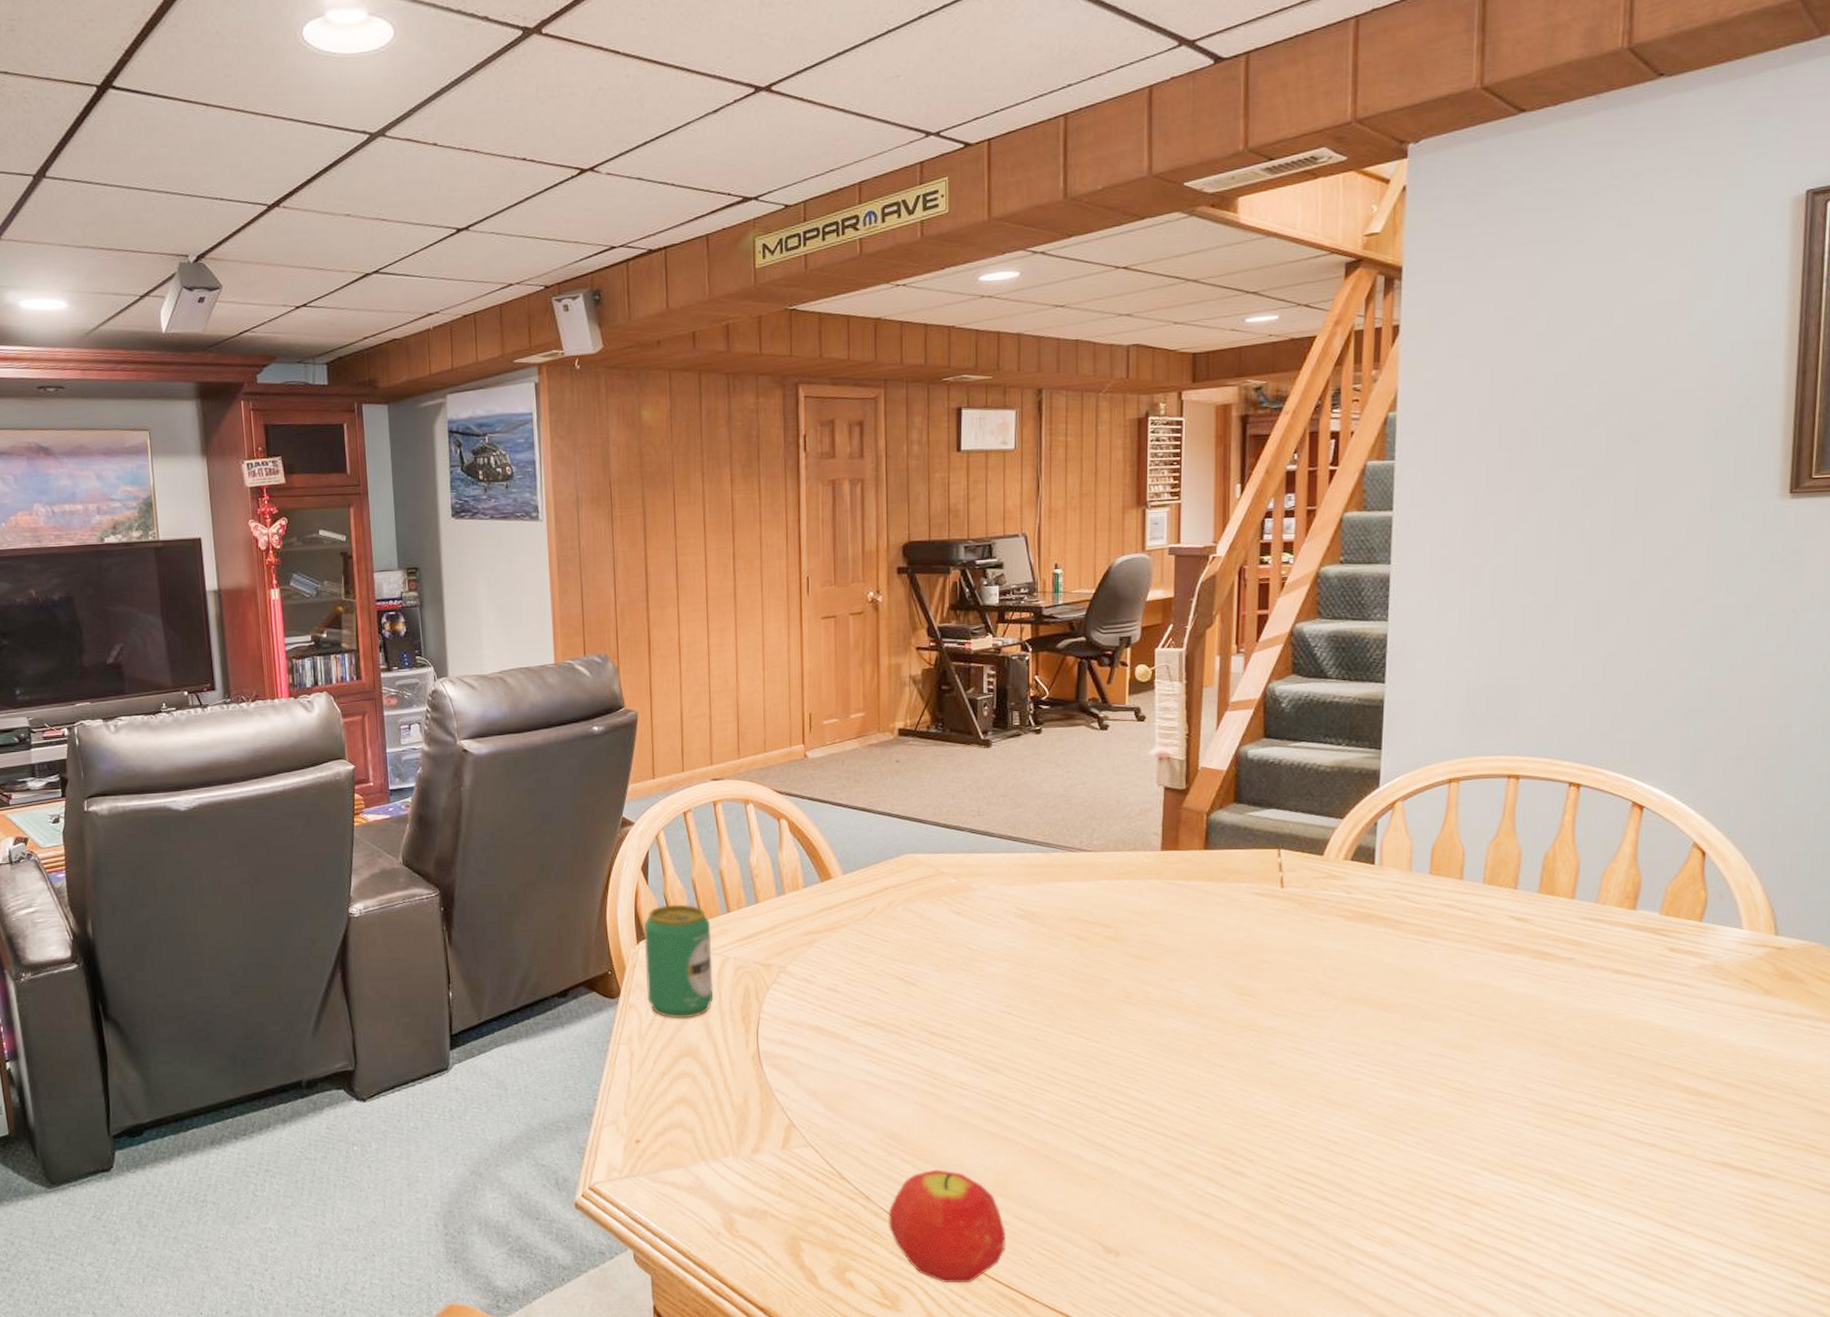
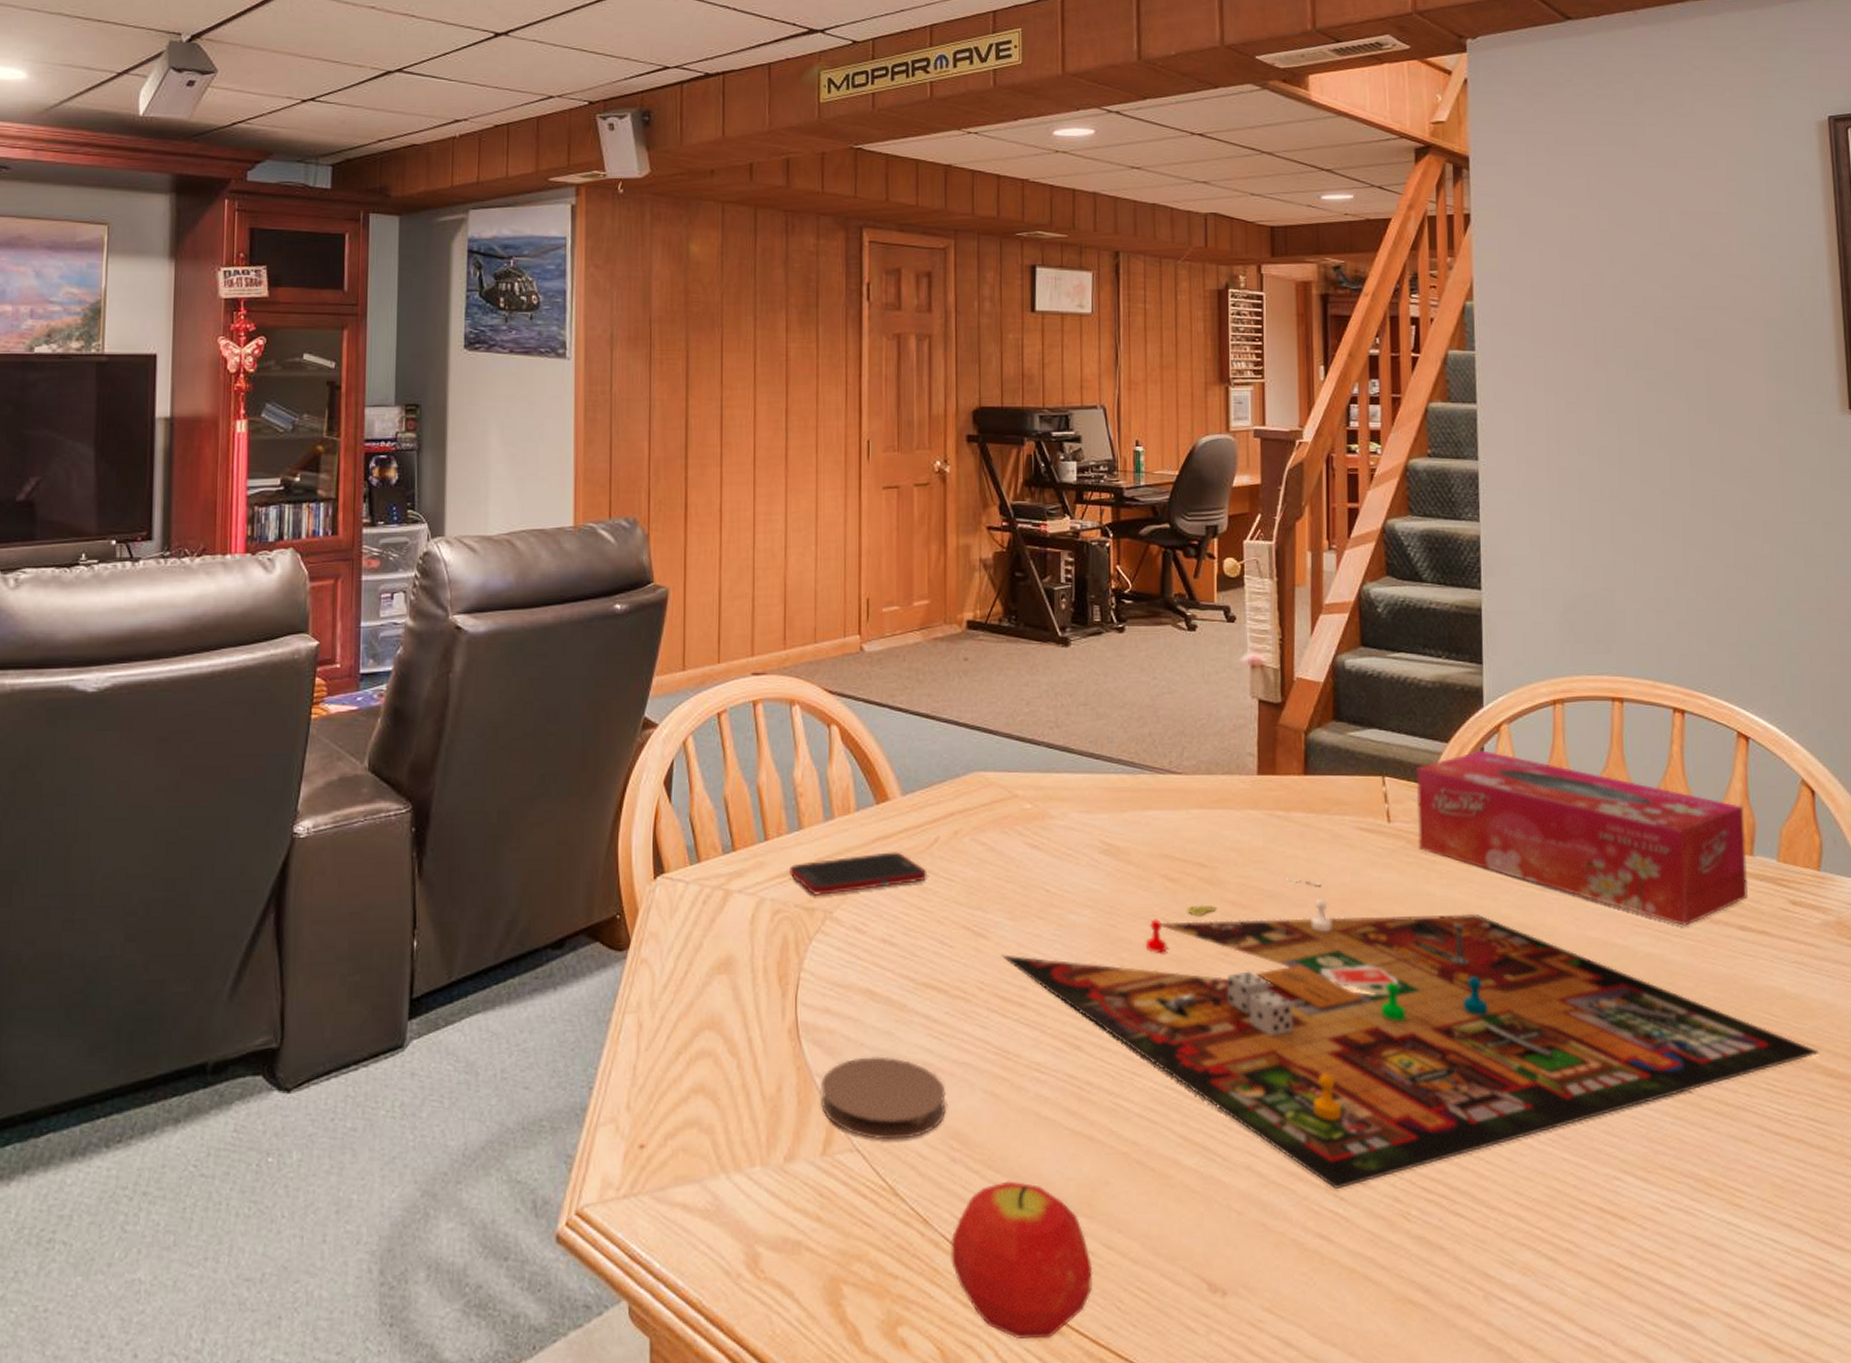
beverage can: present [644,904,713,1019] -> none [662,829,745,979]
cell phone: none [749,919,866,955] -> present [790,852,927,895]
coaster: none [779,1077,883,1139] -> present [820,1056,946,1140]
gameboard: none [929,935,1682,1179] -> present [1000,878,1819,1190]
tissue box: none [1309,824,1631,970] -> present [1417,750,1748,926]

